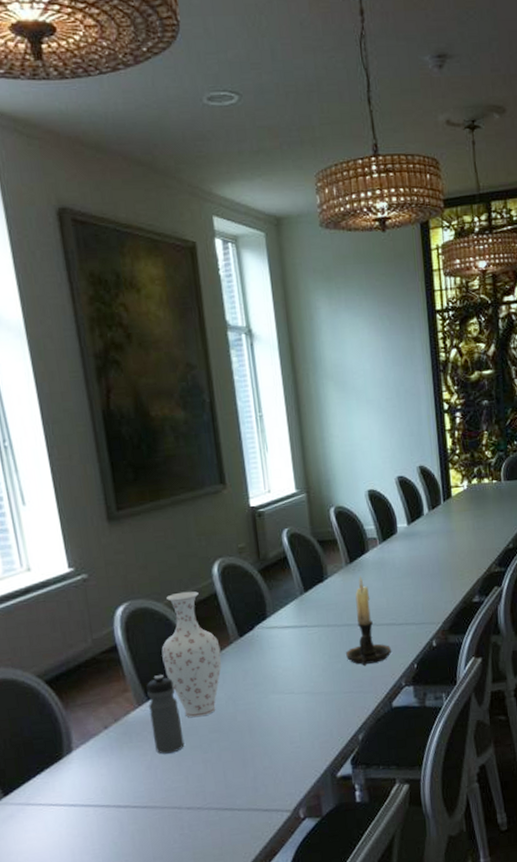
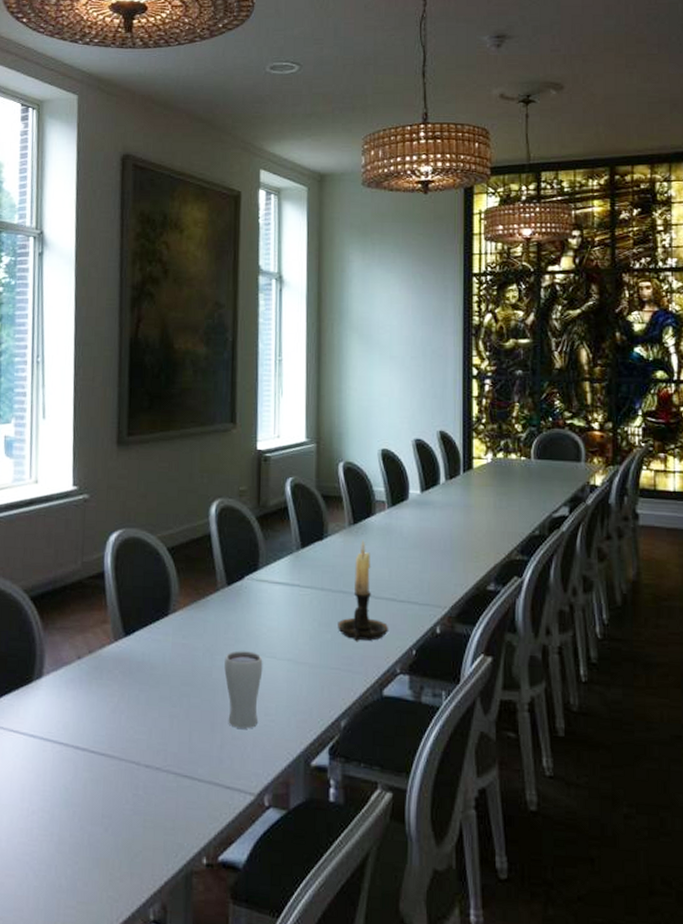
water bottle: present [146,675,185,754] -> none [124,611,155,700]
vase: present [161,591,221,718] -> none [146,527,206,666]
drinking glass: none [247,691,285,760] -> present [224,651,263,729]

